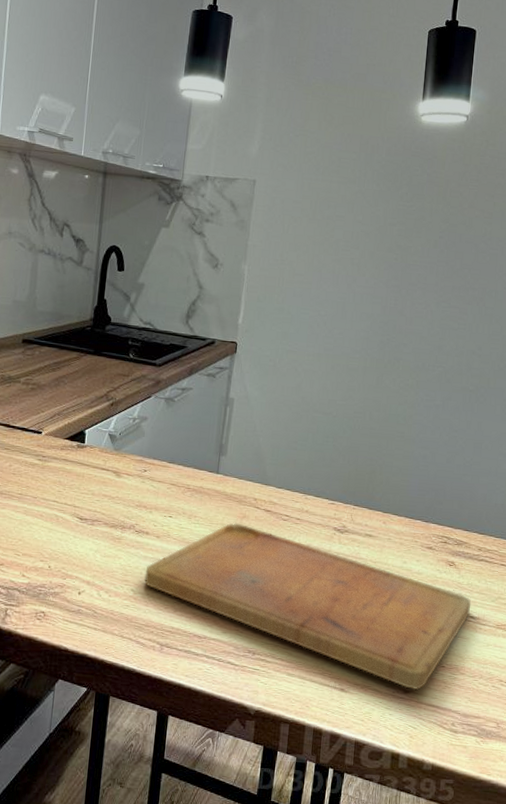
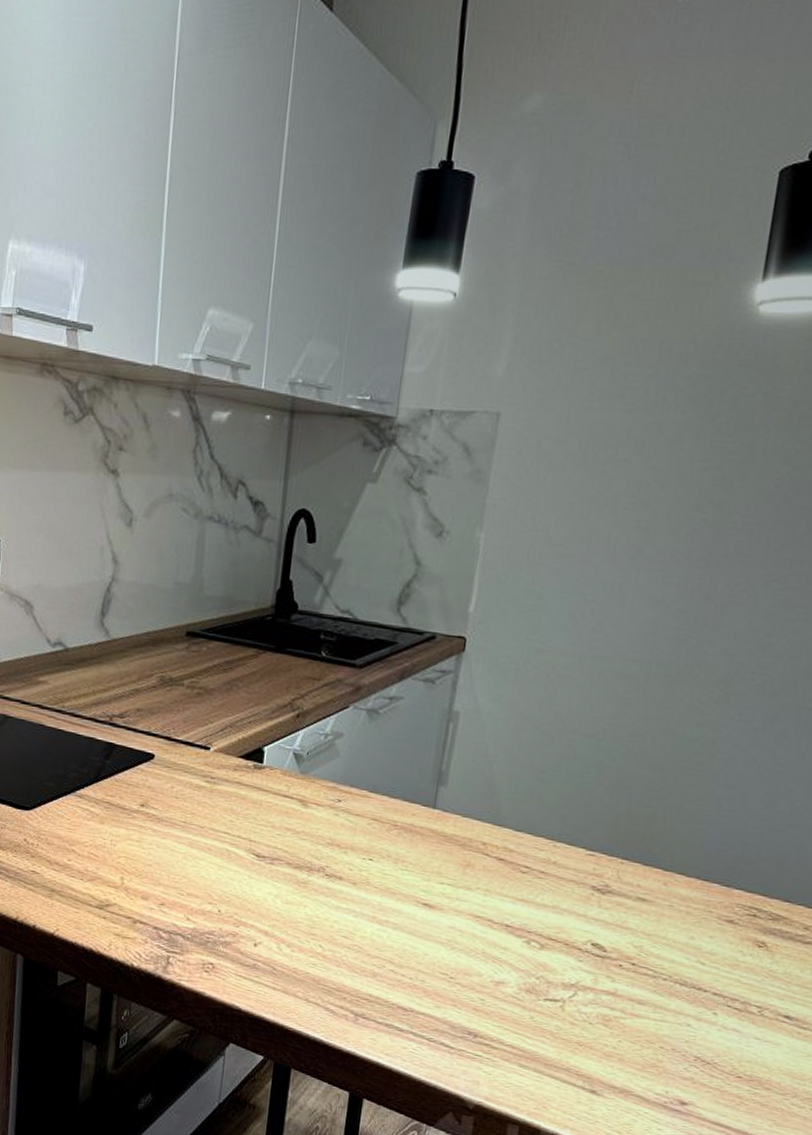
cutting board: present [144,523,472,690] -> none [336,872,788,1103]

